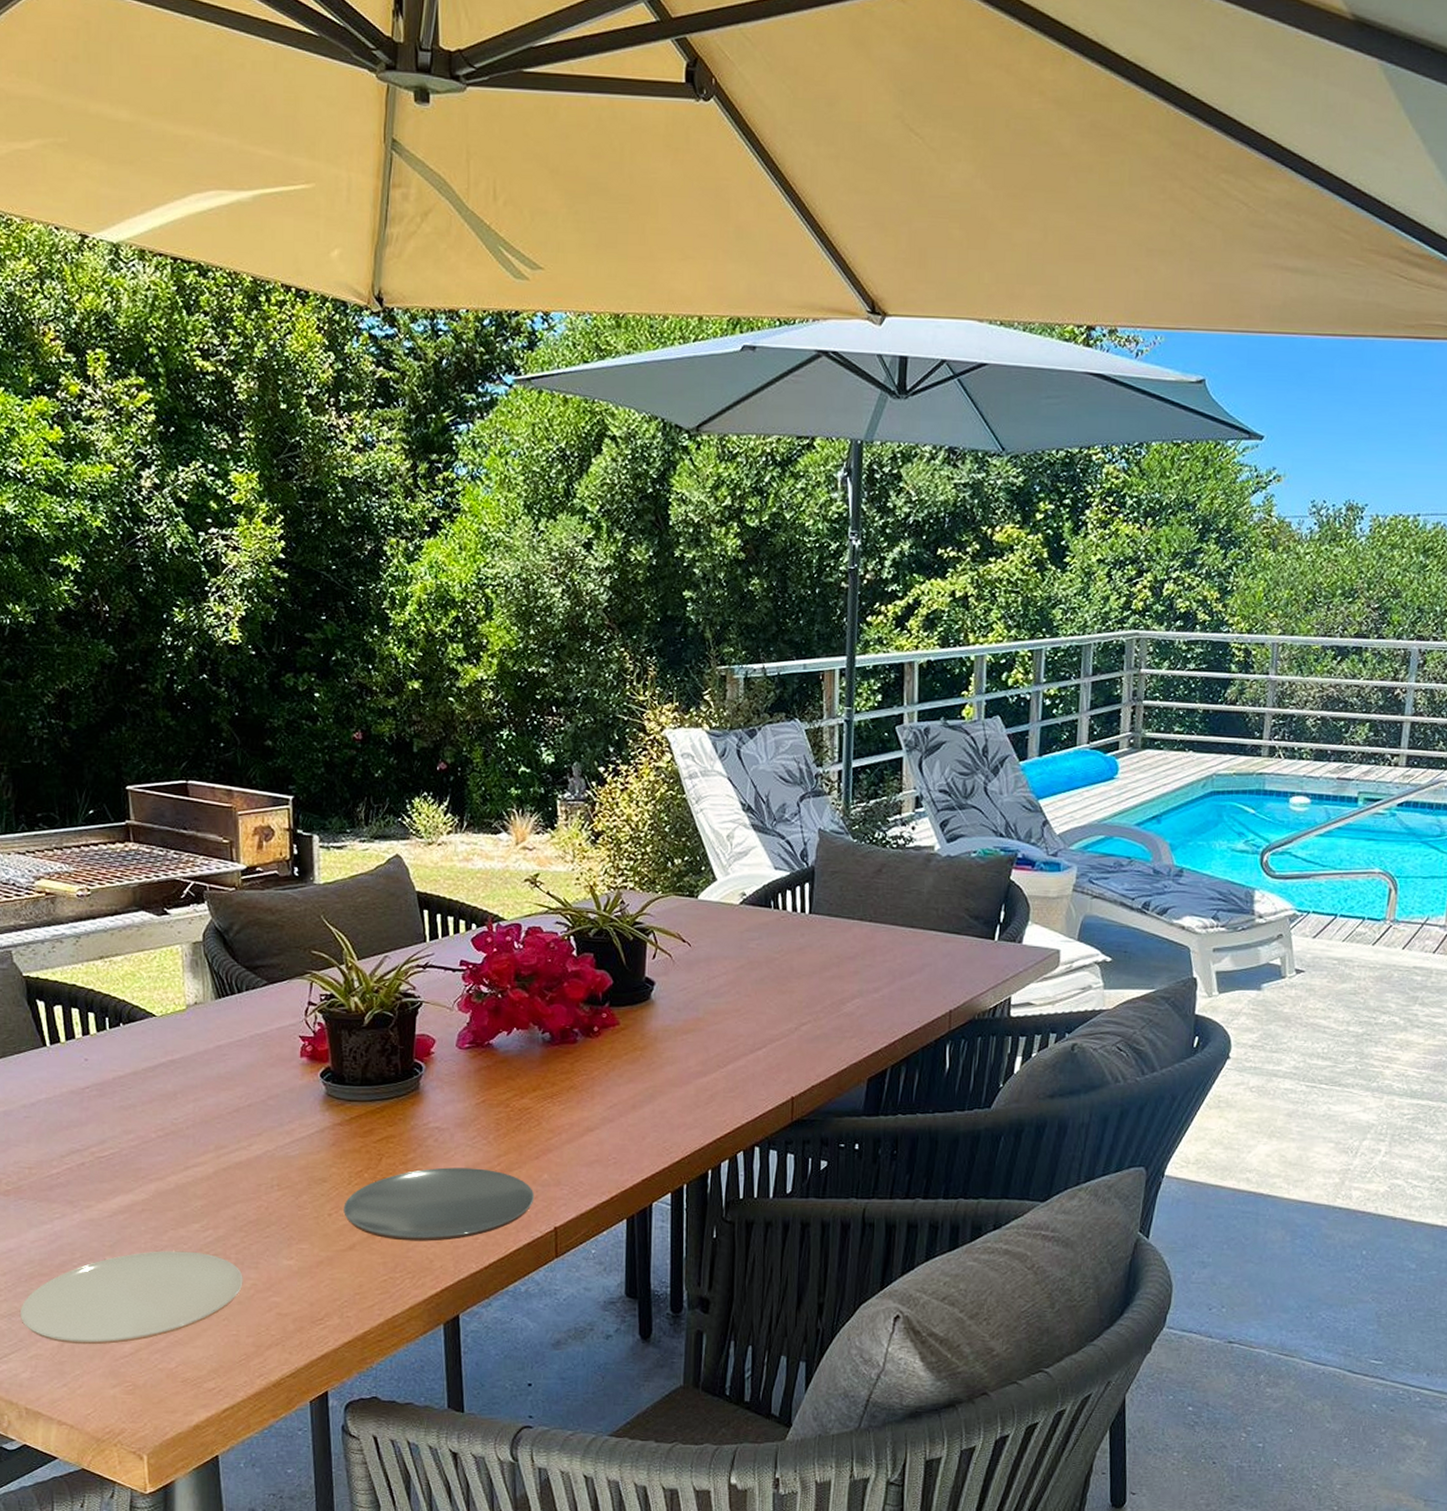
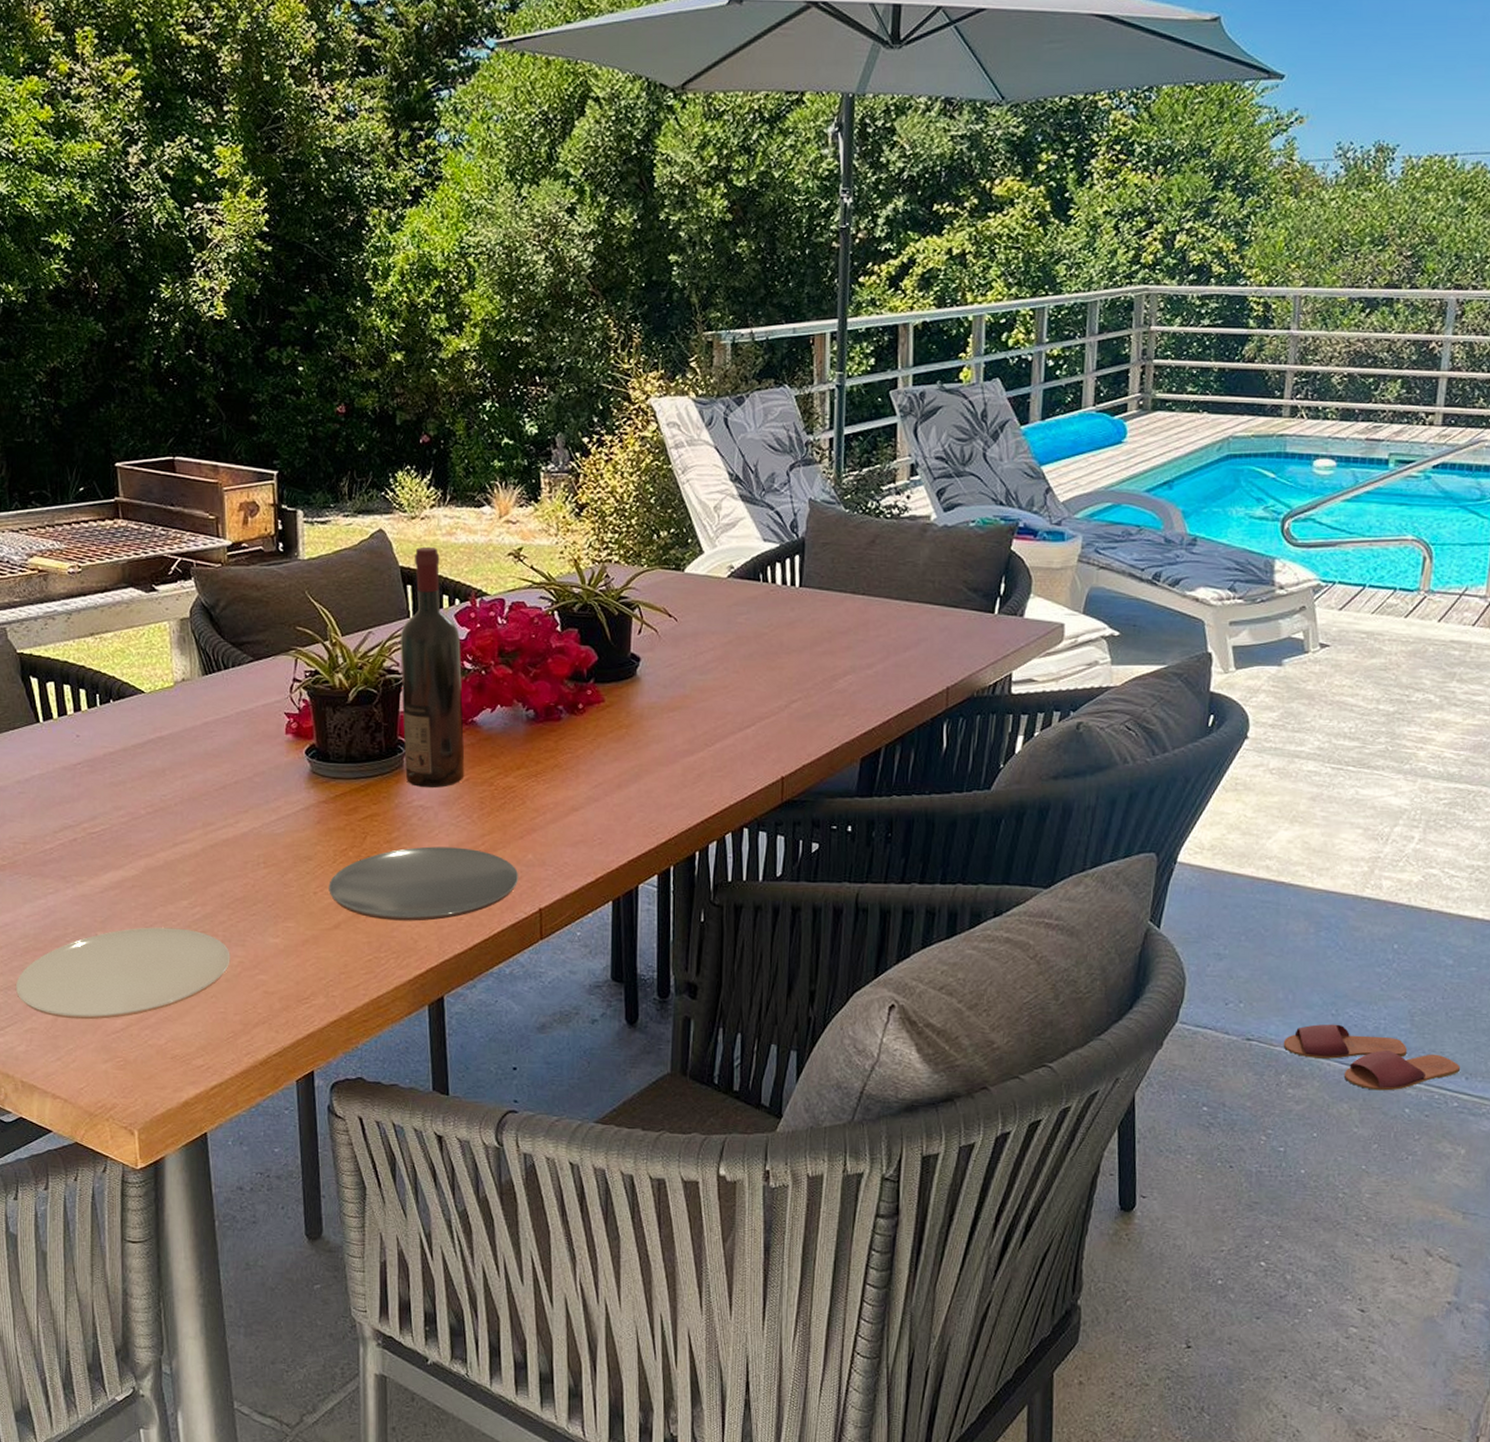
wine bottle: none [416,872,481,1110] -> present [400,546,465,789]
slippers: none [1262,1326,1423,1388] -> present [1283,1024,1461,1091]

